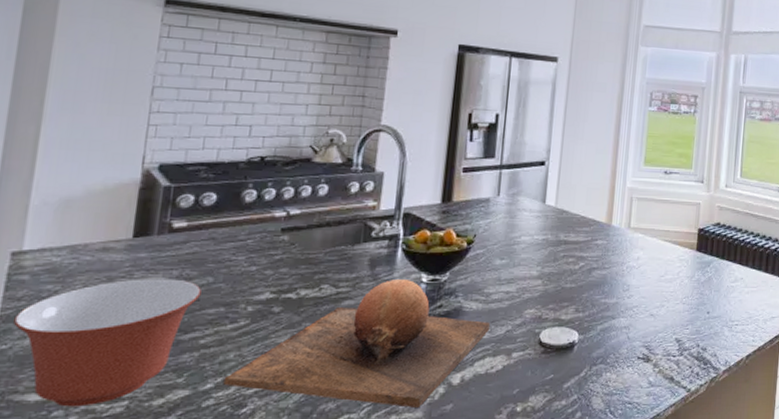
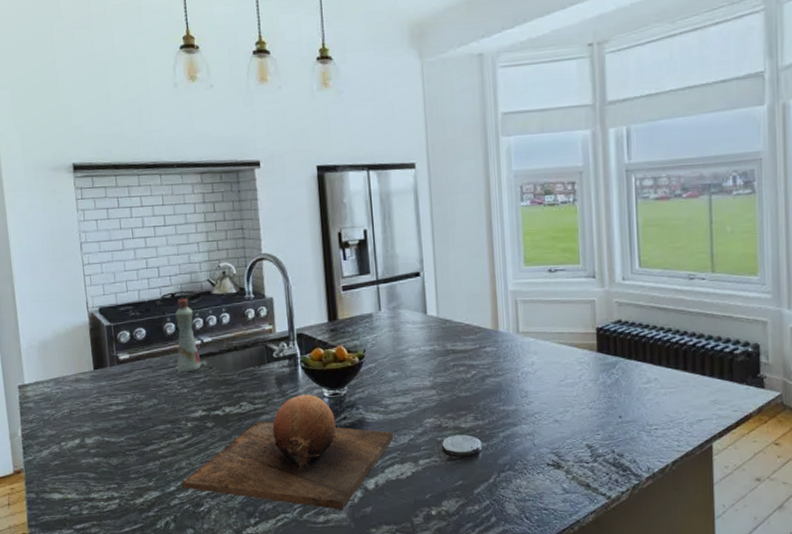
mixing bowl: present [13,279,201,407] -> none [31,402,151,504]
bottle: none [248,163,284,248] -> present [175,298,201,373]

